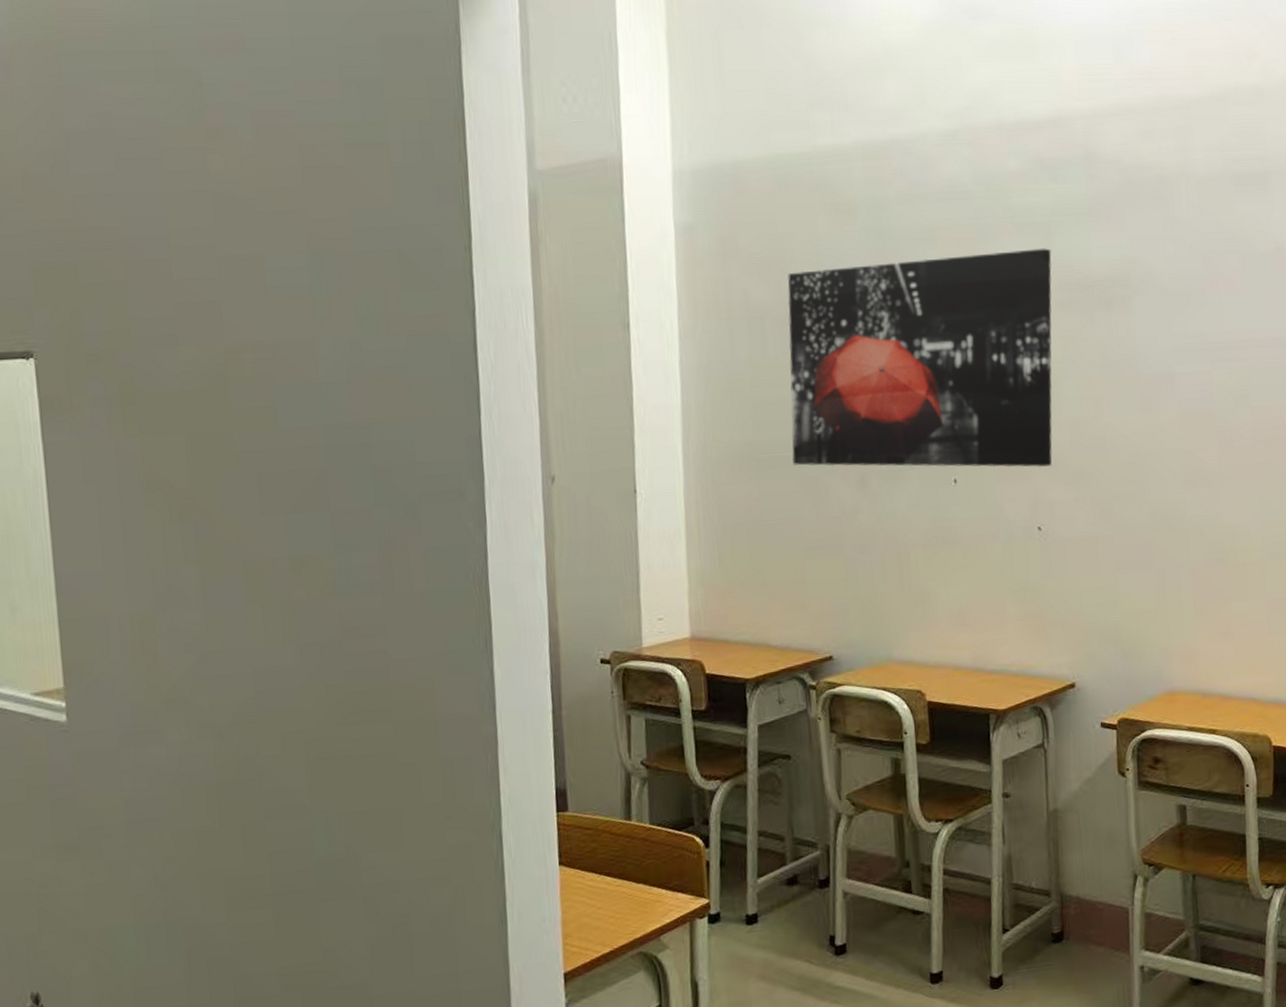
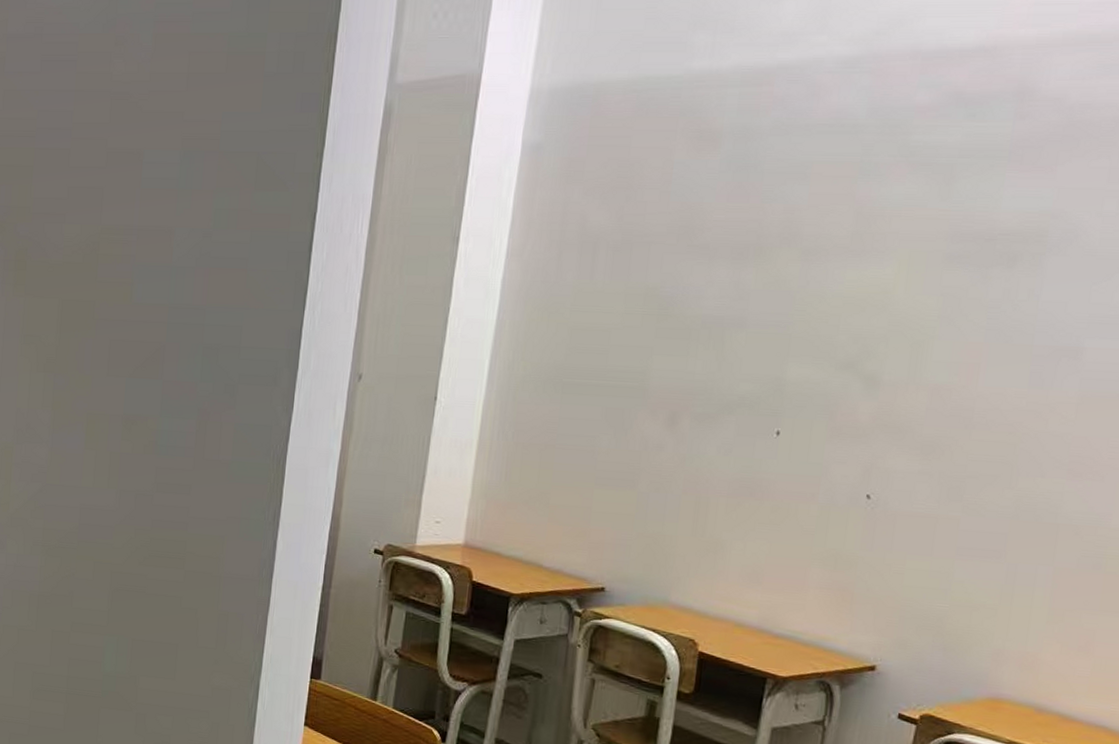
wall art: present [787,248,1052,468] -> none [600,193,950,432]

